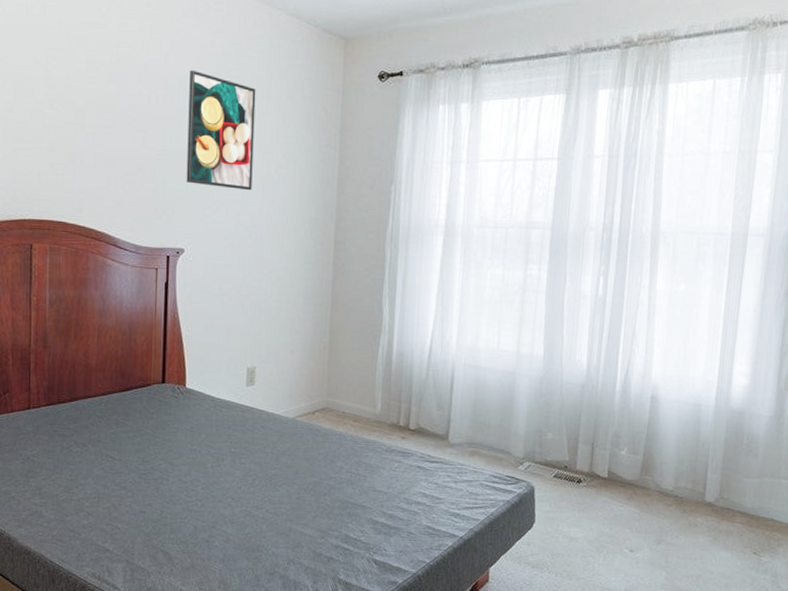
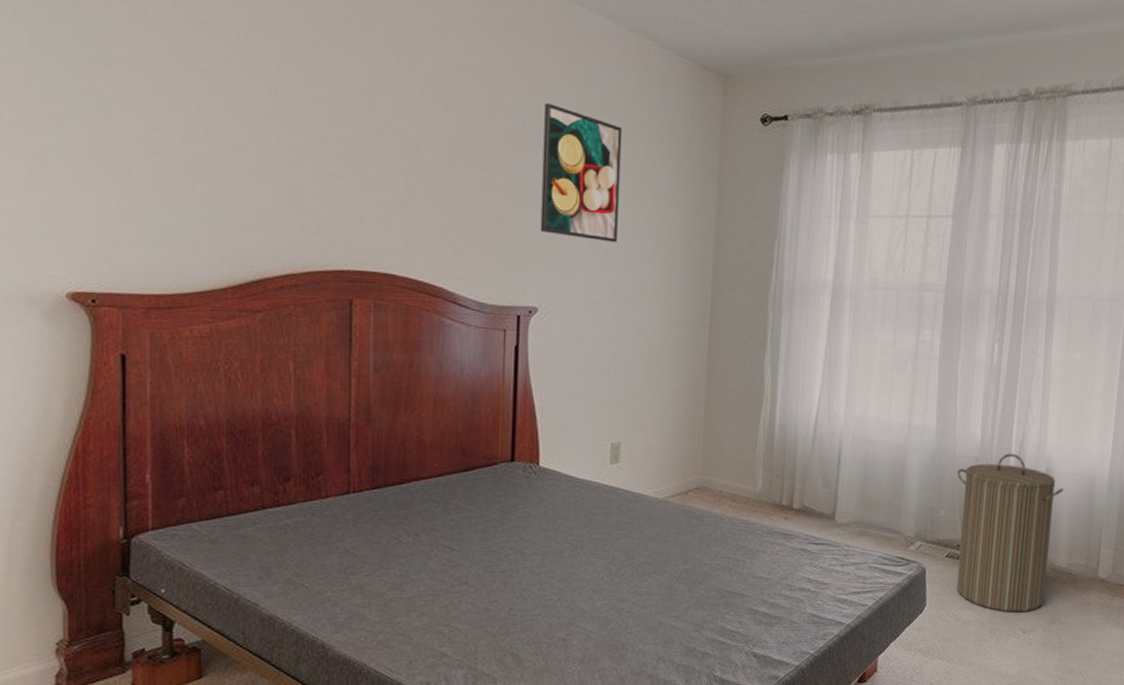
laundry hamper: none [564,380,670,532] -> present [956,453,1064,613]

